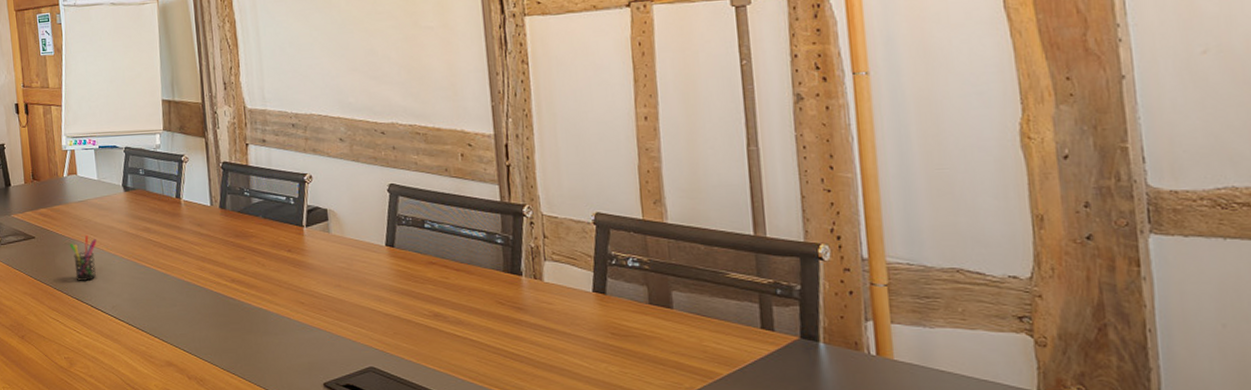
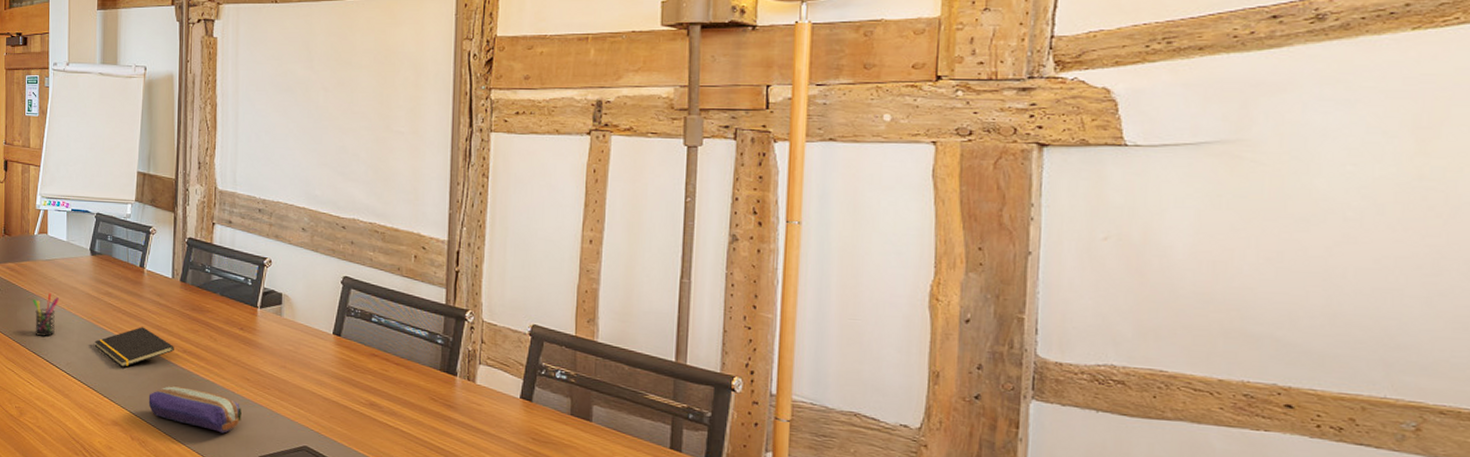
notepad: none [138,260,222,304] -> present [94,327,174,367]
pencil case: none [201,317,301,363] -> present [148,385,242,434]

